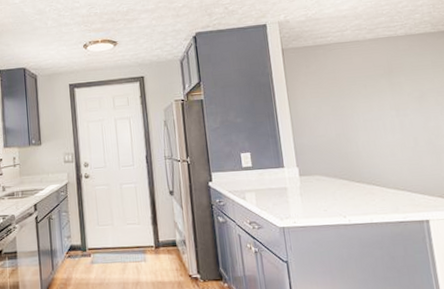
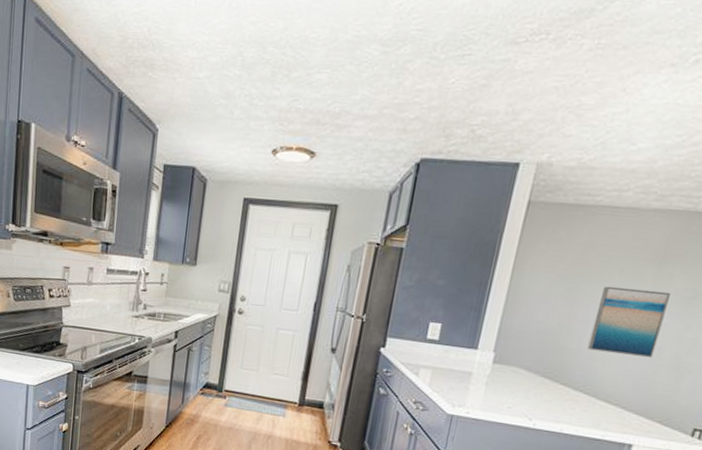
wall art: none [358,95,414,150] -> present [587,286,672,357]

